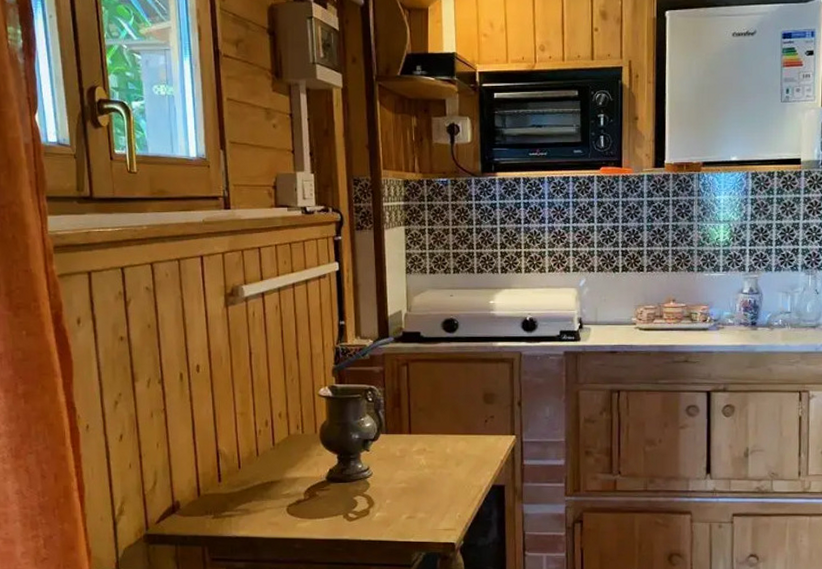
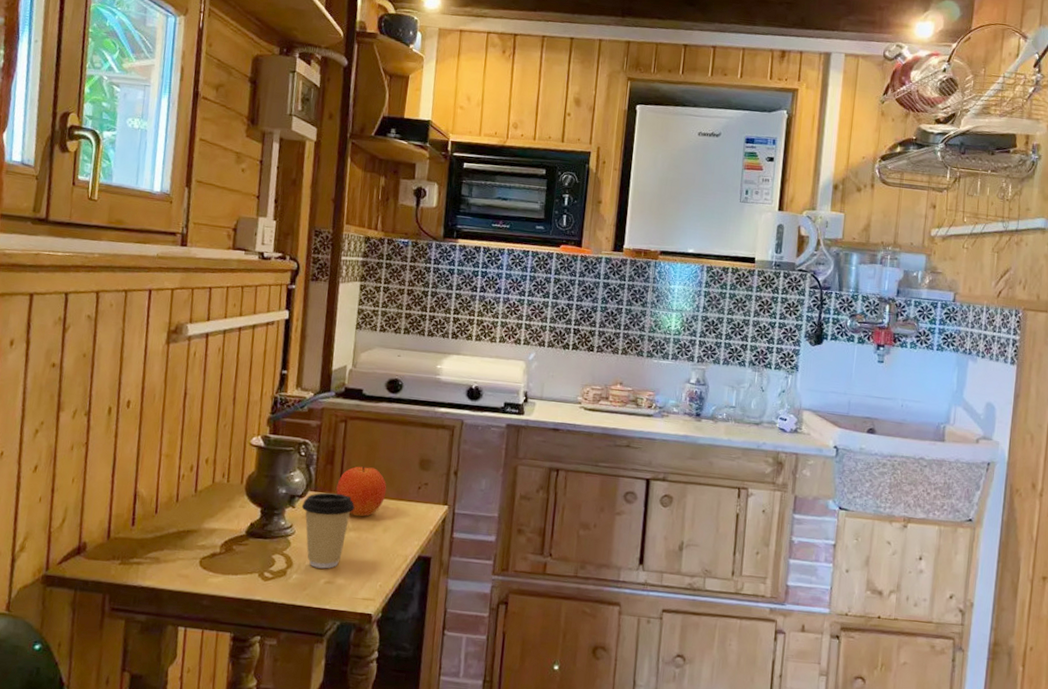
coffee cup: none [375,433,427,505] -> present [301,492,355,569]
fruit: none [406,406,455,454] -> present [336,466,387,517]

